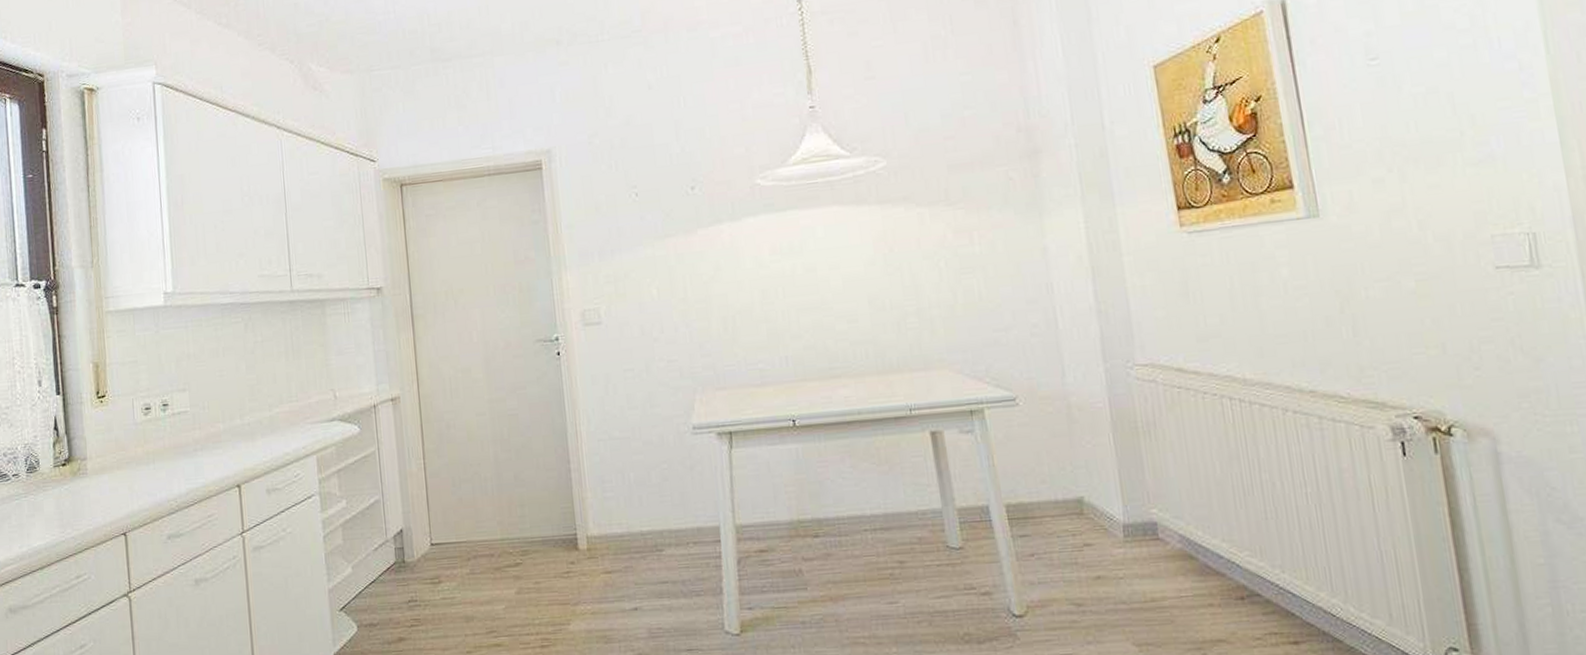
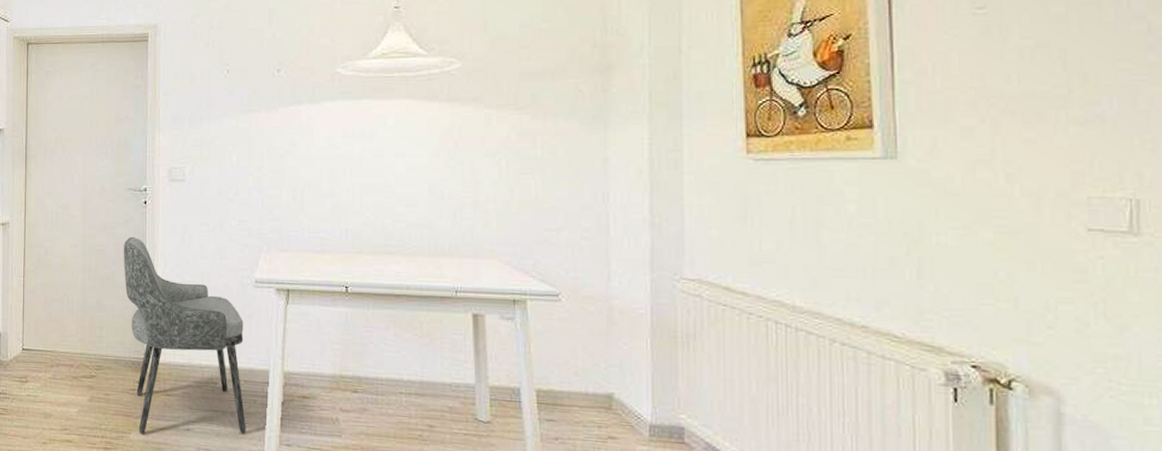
dining chair: none [538,395,702,622] -> present [123,237,246,434]

